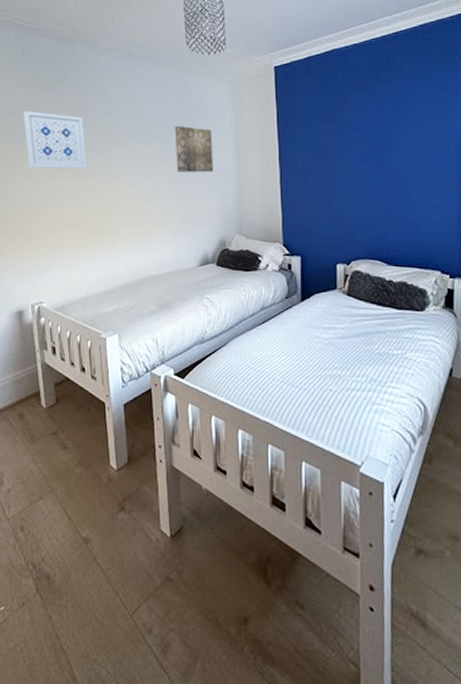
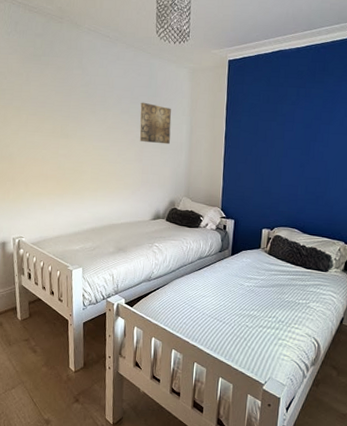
wall art: present [23,111,87,169] -> none [13,76,65,130]

